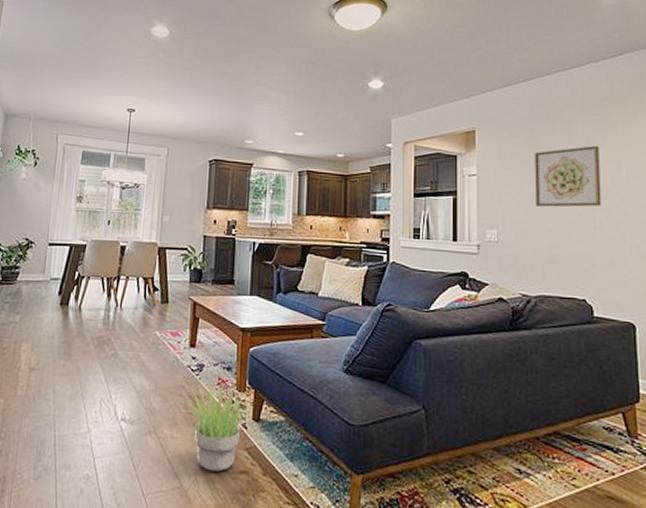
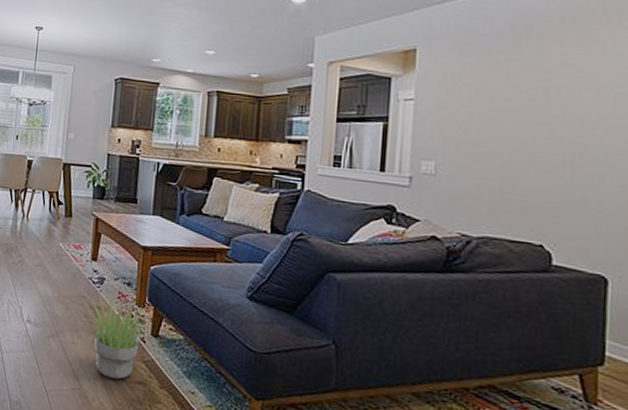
wall art: present [535,146,602,207] -> none [487,68,579,140]

